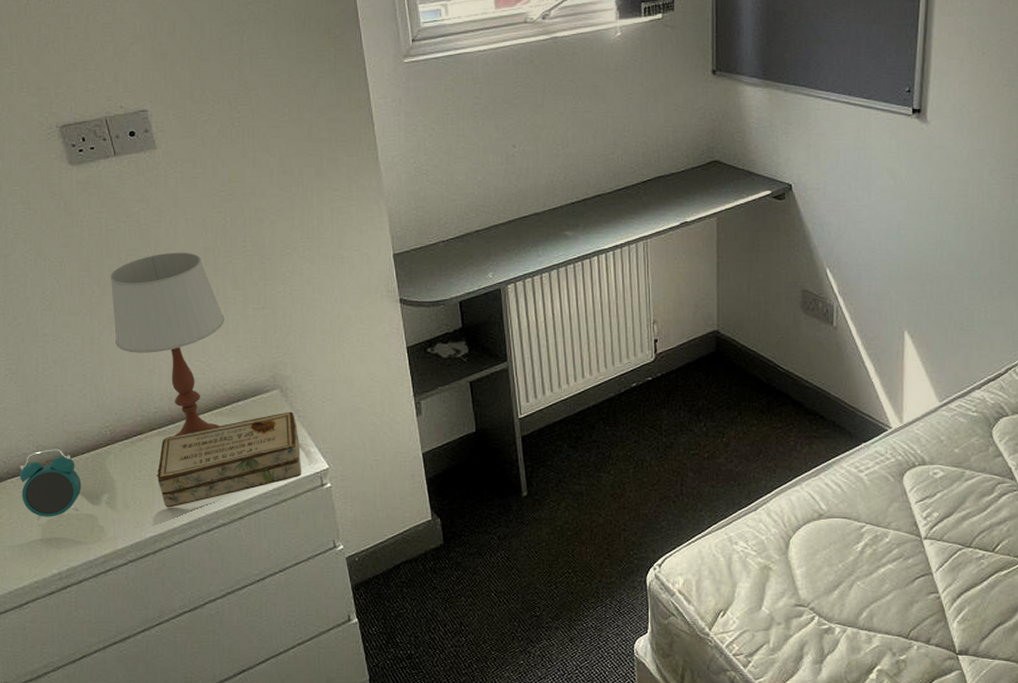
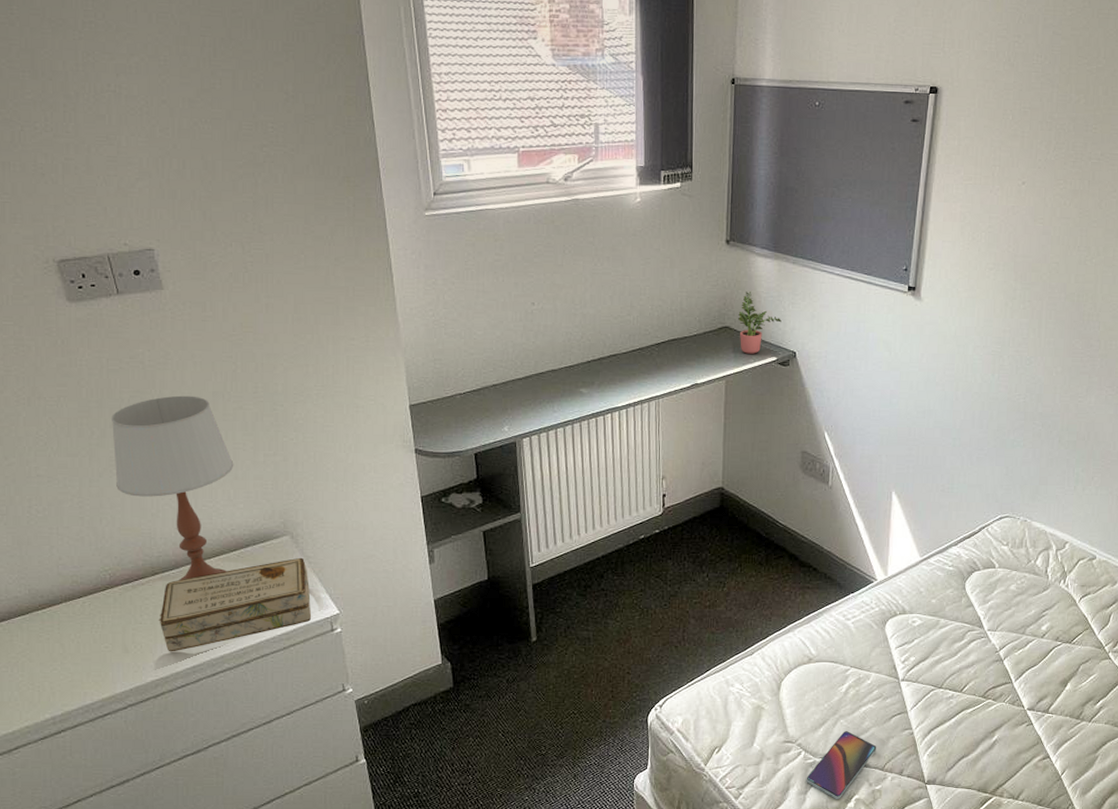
alarm clock: present [19,449,82,523] -> none [9,592,78,667]
potted plant: none [728,122,775,188] -> present [738,291,782,354]
smartphone: none [821,594,899,671] -> present [806,731,877,800]

